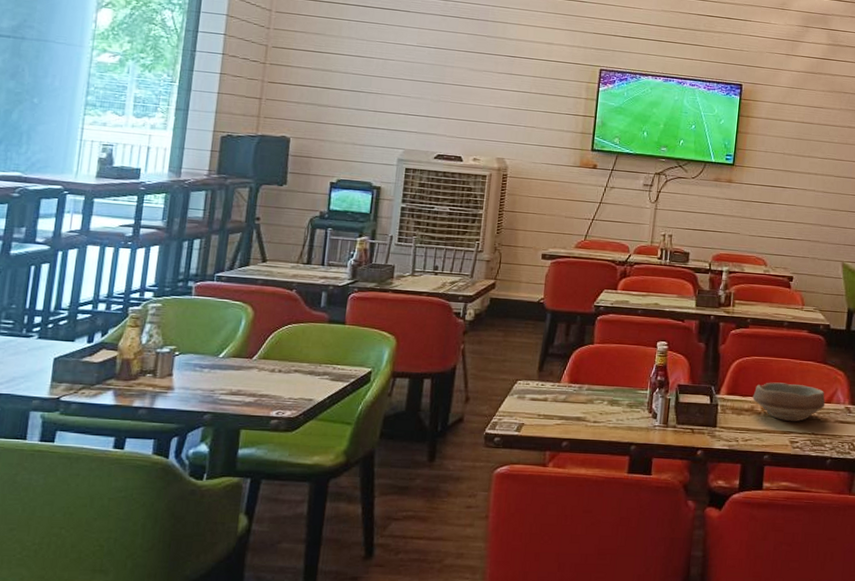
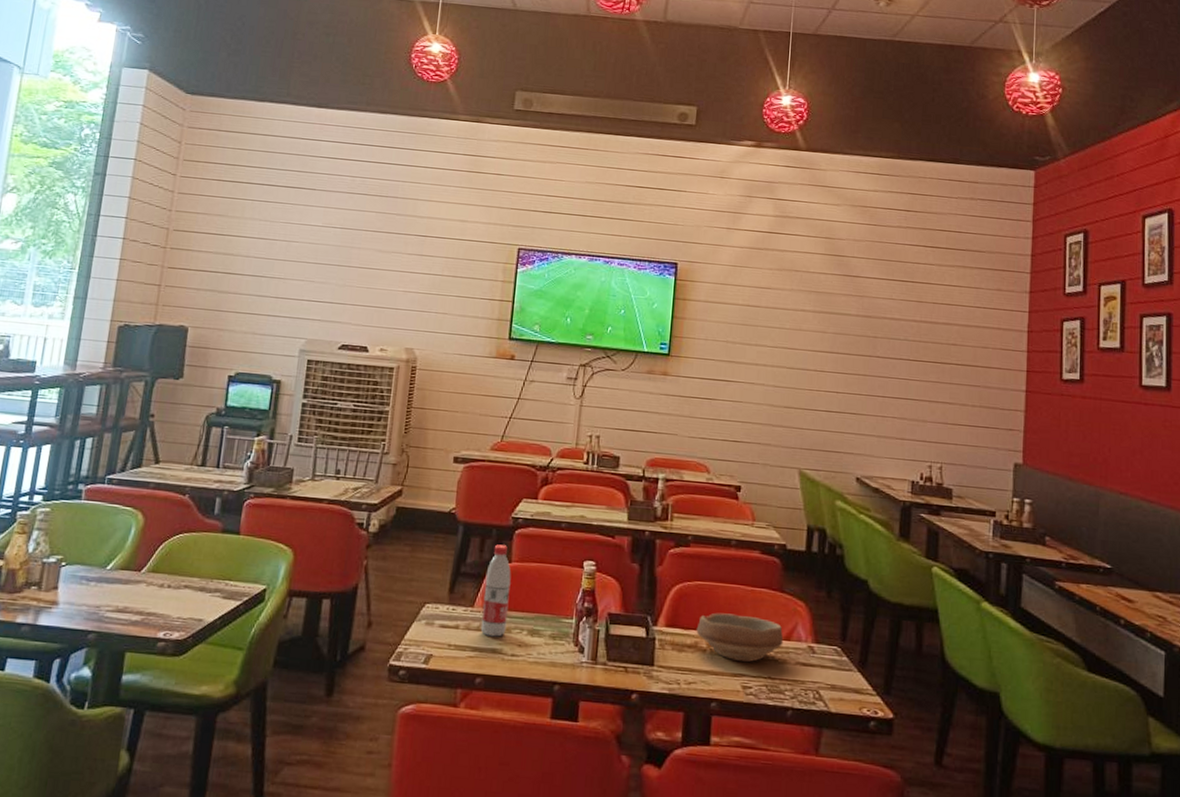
water bottle: none [566,329,594,407] -> present [480,544,511,637]

